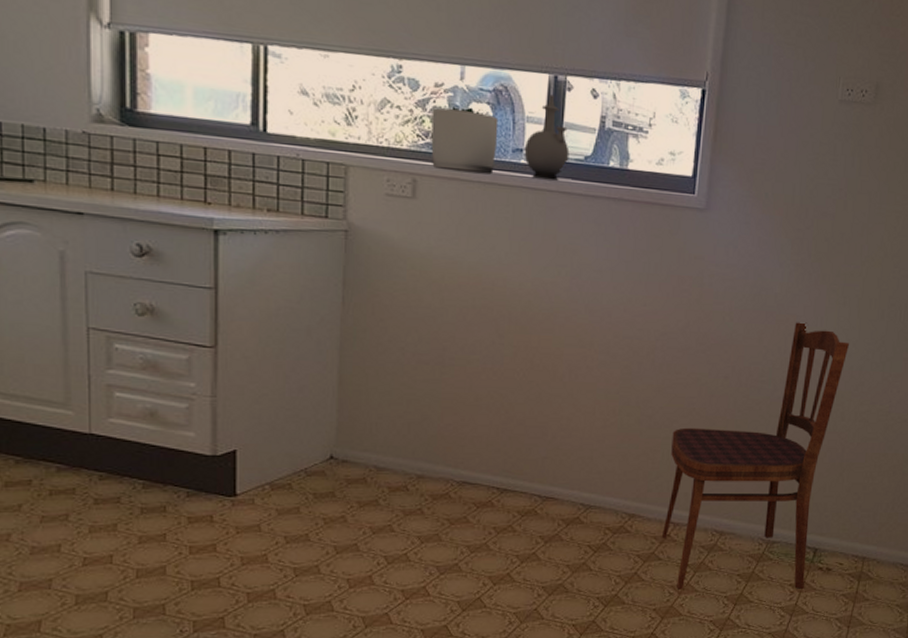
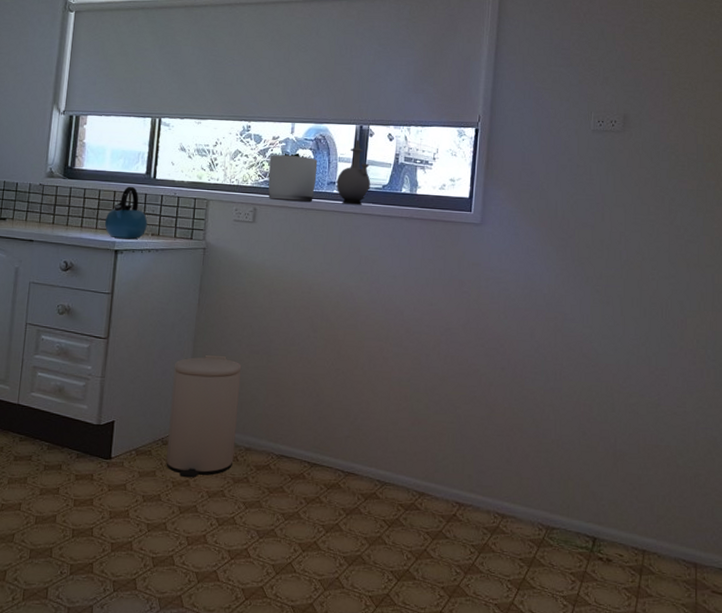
kettle: none [194,141,260,216] -> present [104,186,148,239]
pedal bin: none [313,366,407,513] -> present [166,354,242,478]
dining chair: present [662,322,849,590] -> none [449,319,615,579]

